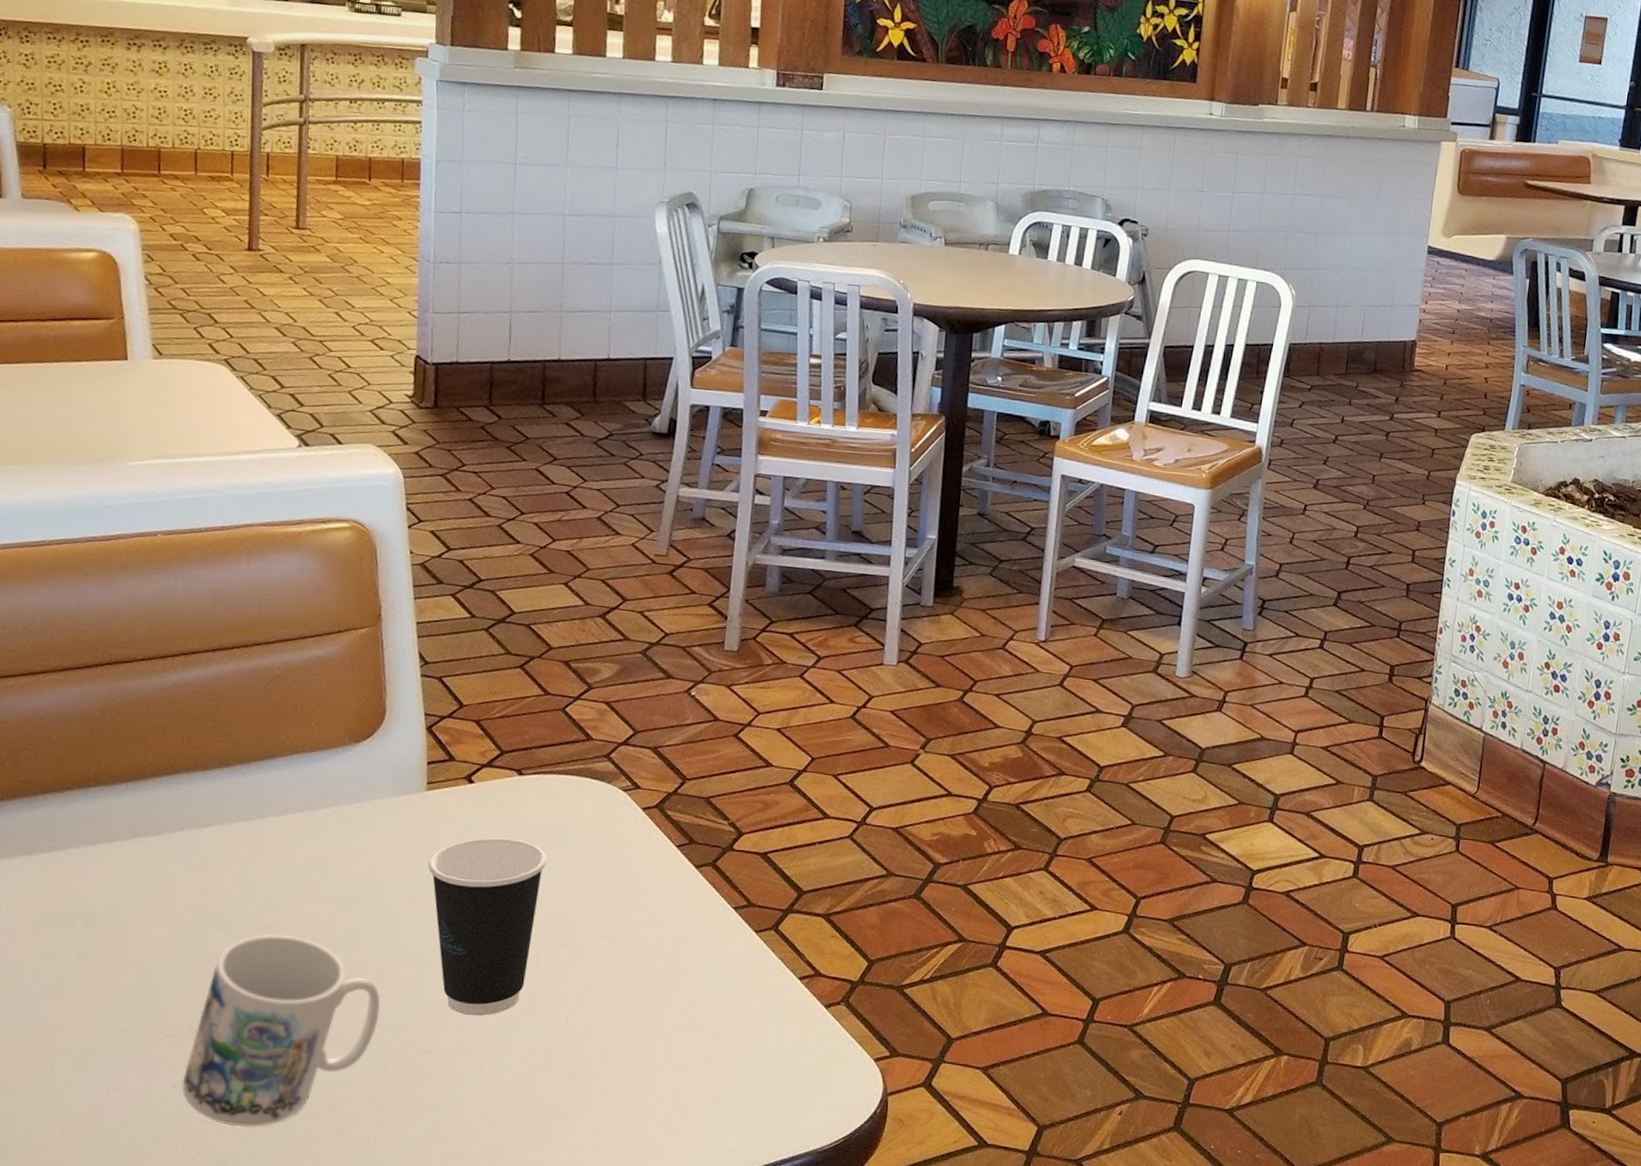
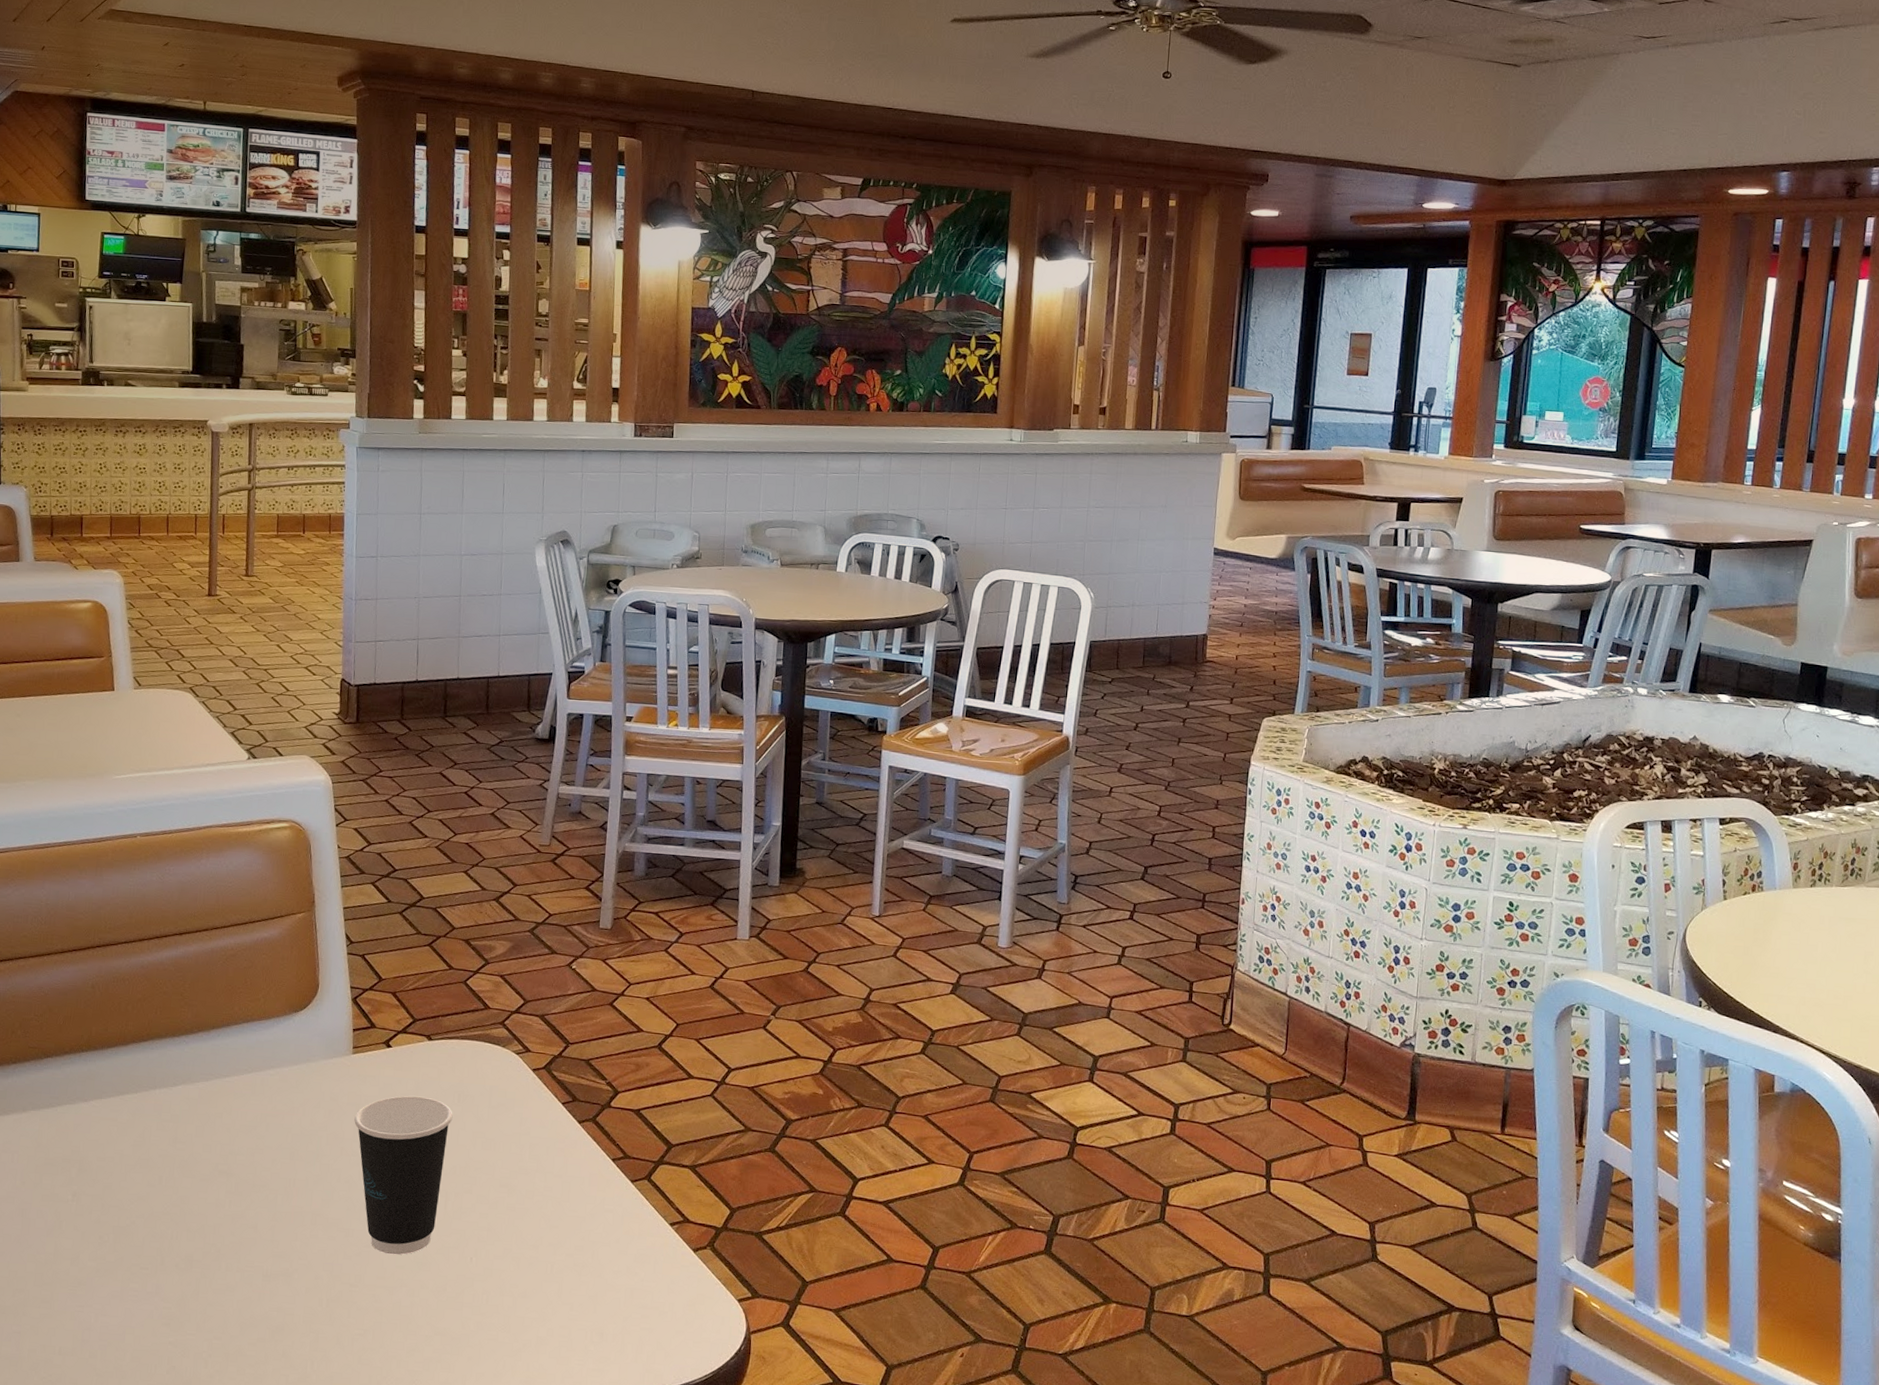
mug: present [172,934,380,1127] -> none [147,1180,316,1351]

